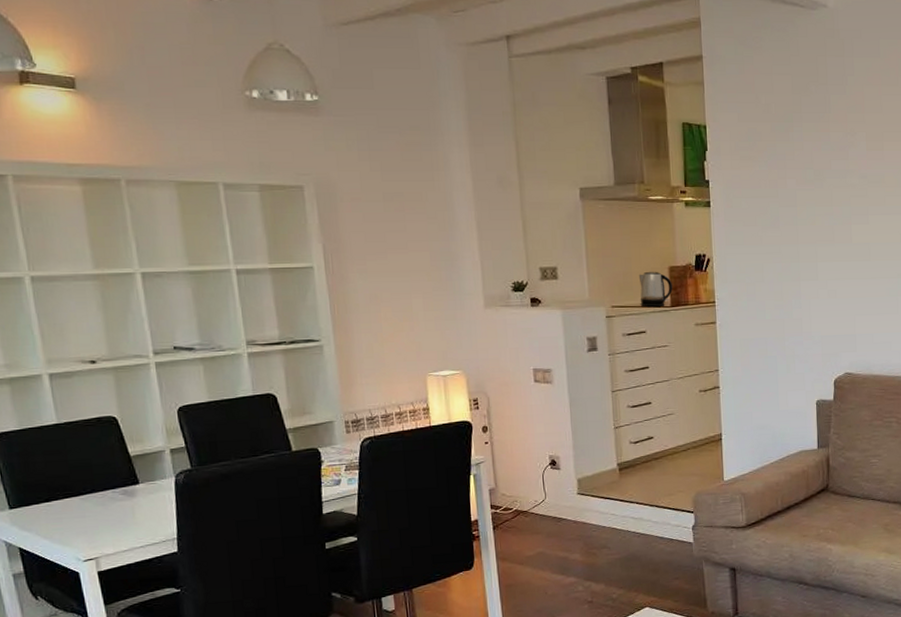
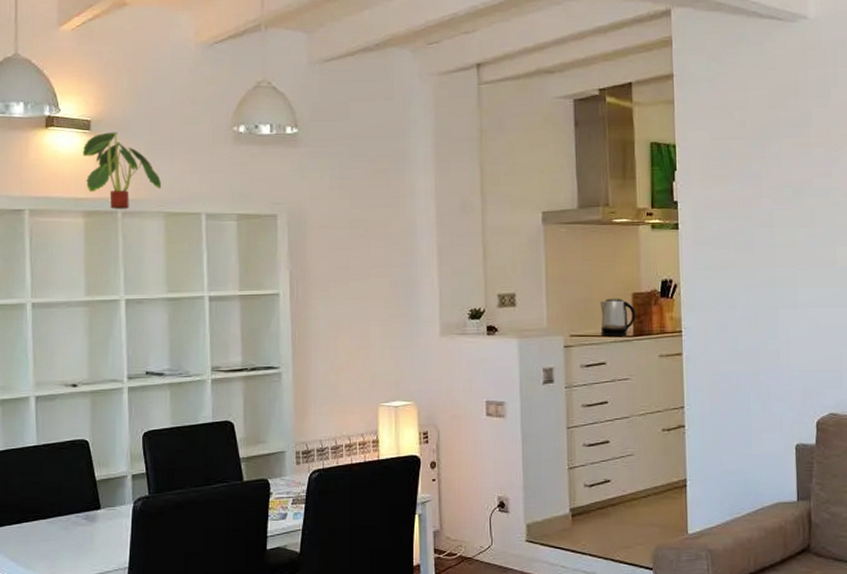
plant: none [69,92,169,177] -> present [82,132,162,209]

